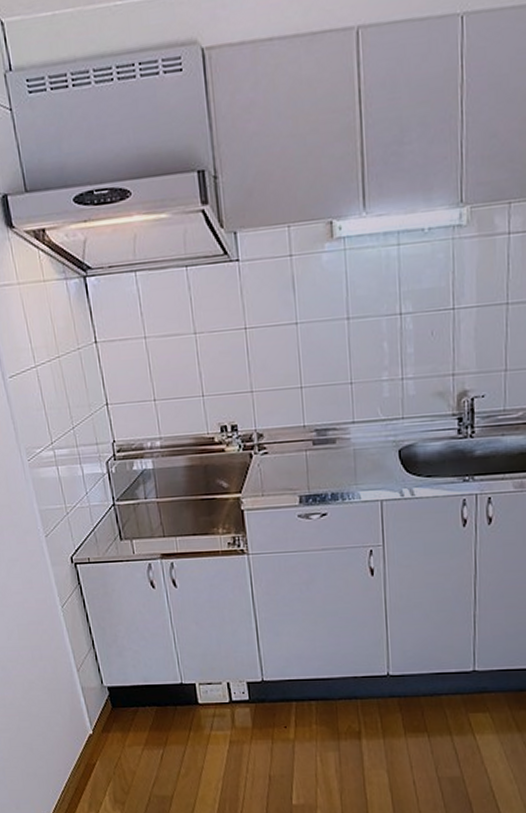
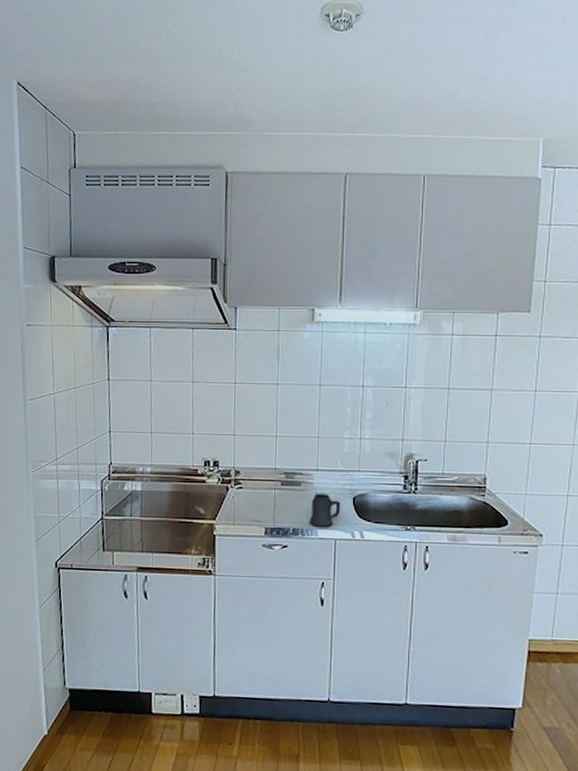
mug: none [349,449,385,489] -> present [309,494,341,527]

